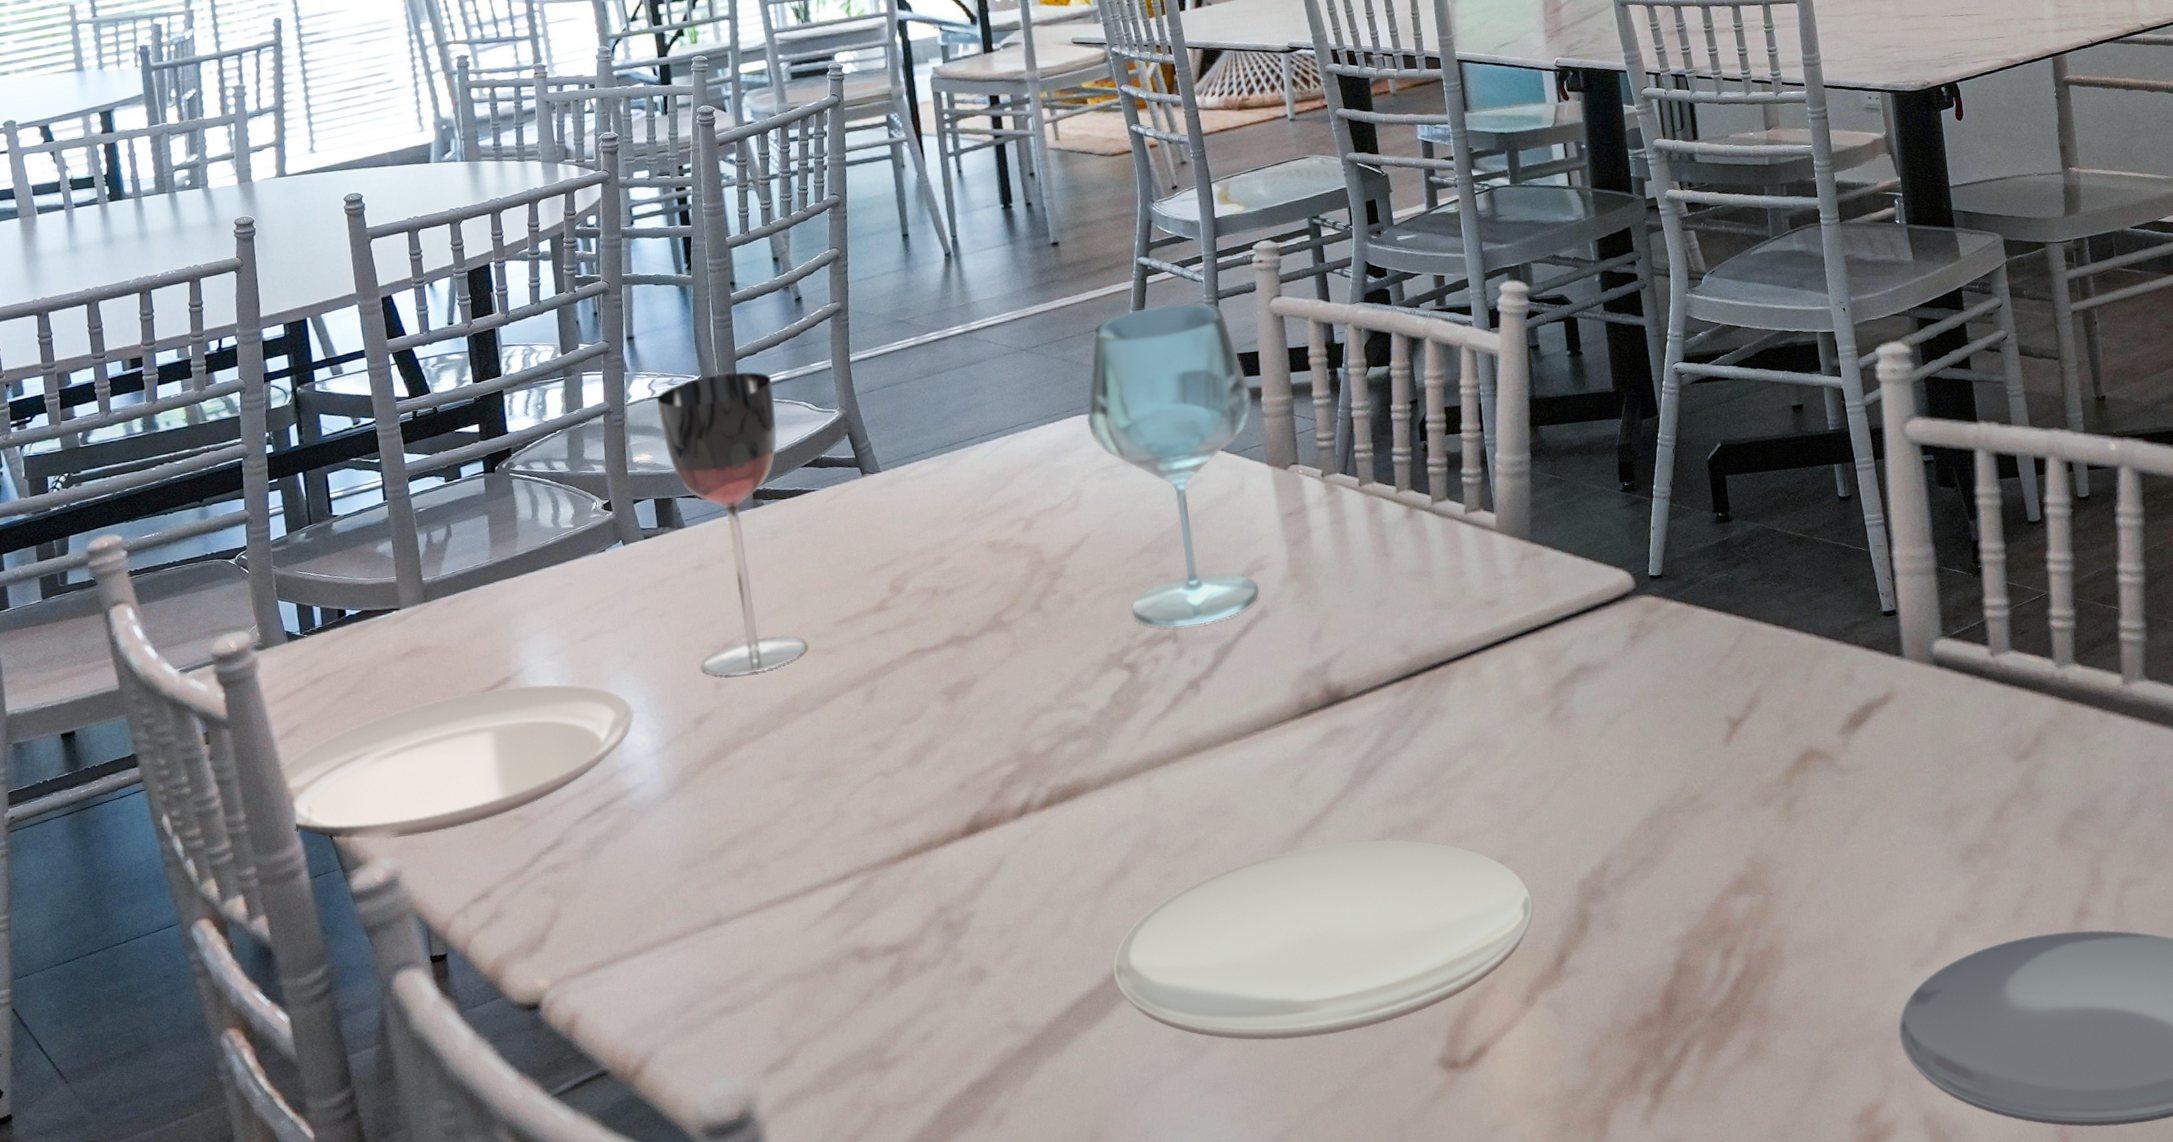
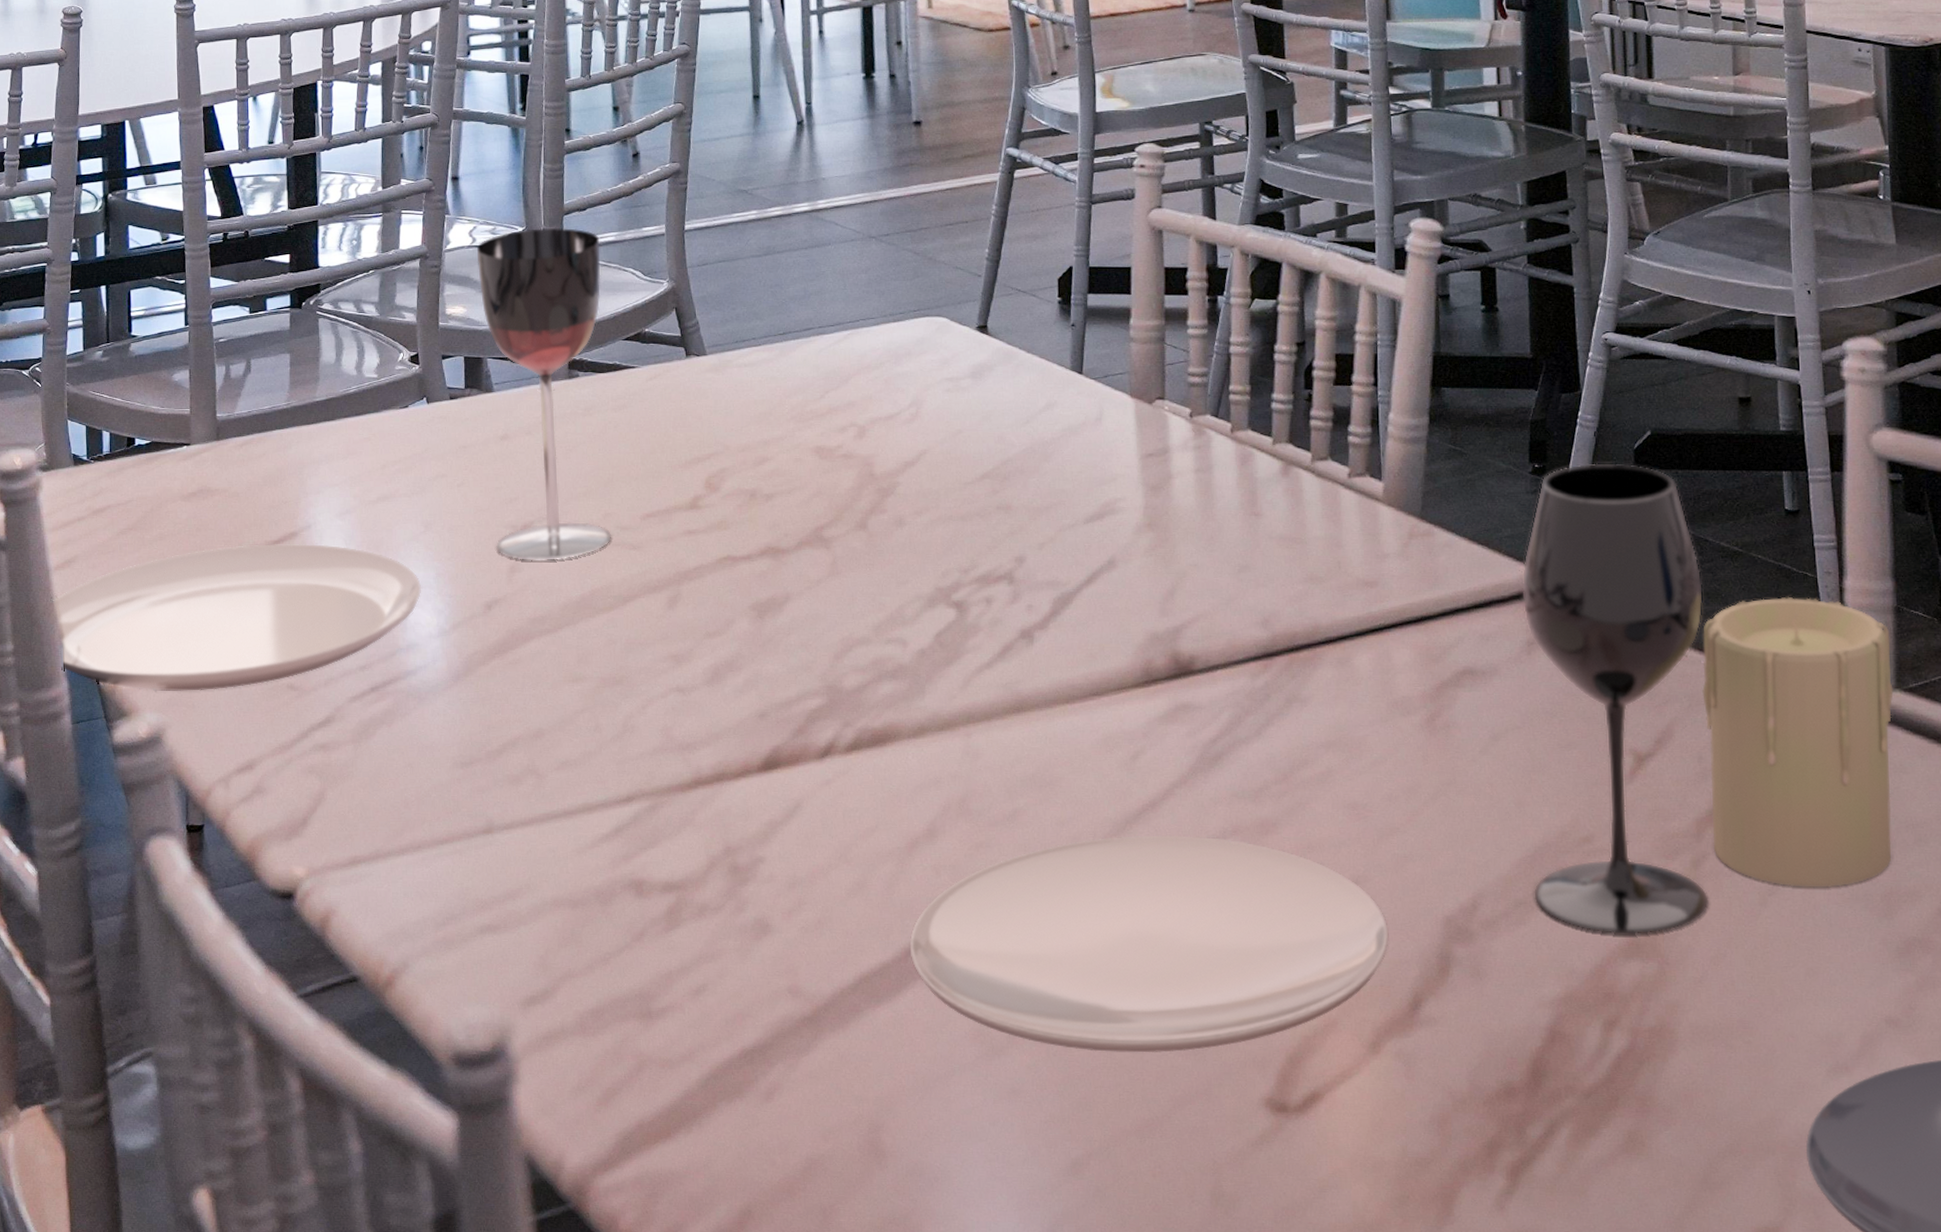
wine glass: present [1086,303,1260,628] -> none [935,204,1120,568]
wineglass: none [1621,473,1802,876] -> present [1522,463,1709,934]
candle: none [1778,569,1950,815] -> present [1702,596,1894,888]

